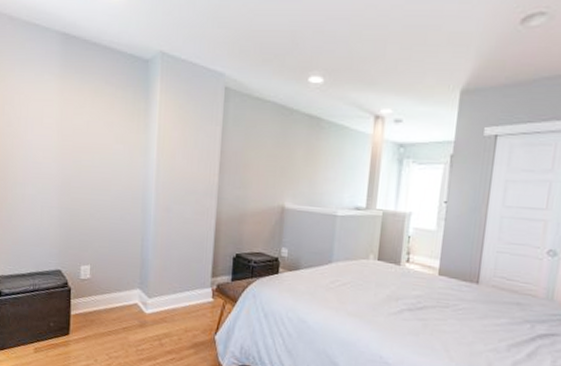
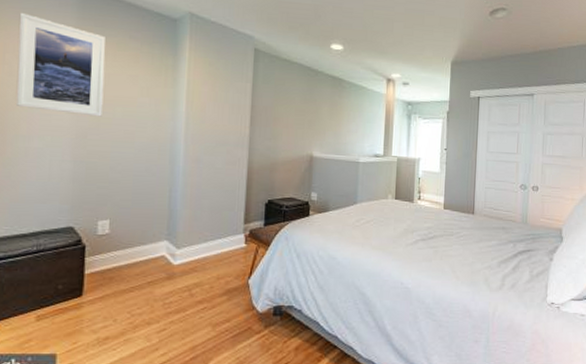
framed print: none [13,64,85,165] -> present [15,12,106,117]

